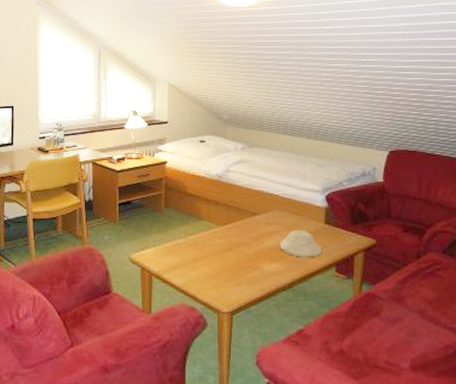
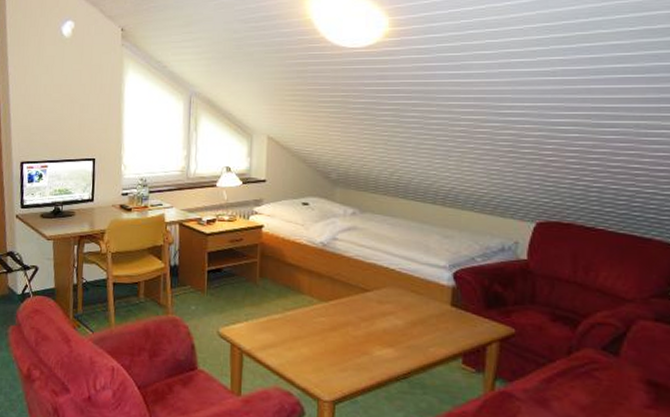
bowl: present [279,229,323,258] -> none [393,311,447,345]

